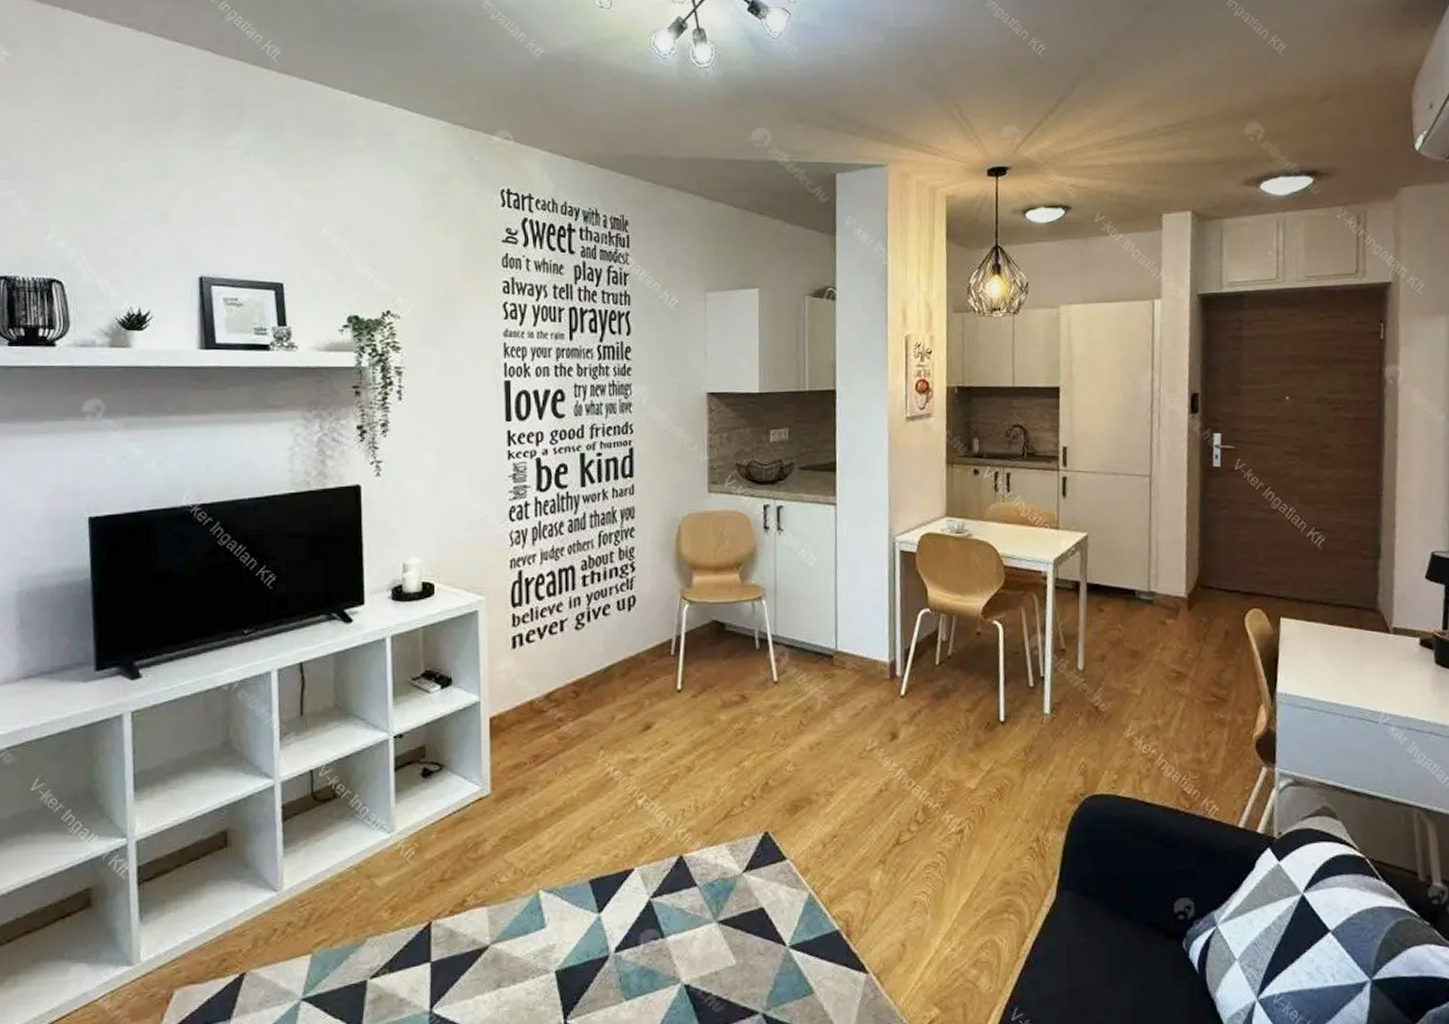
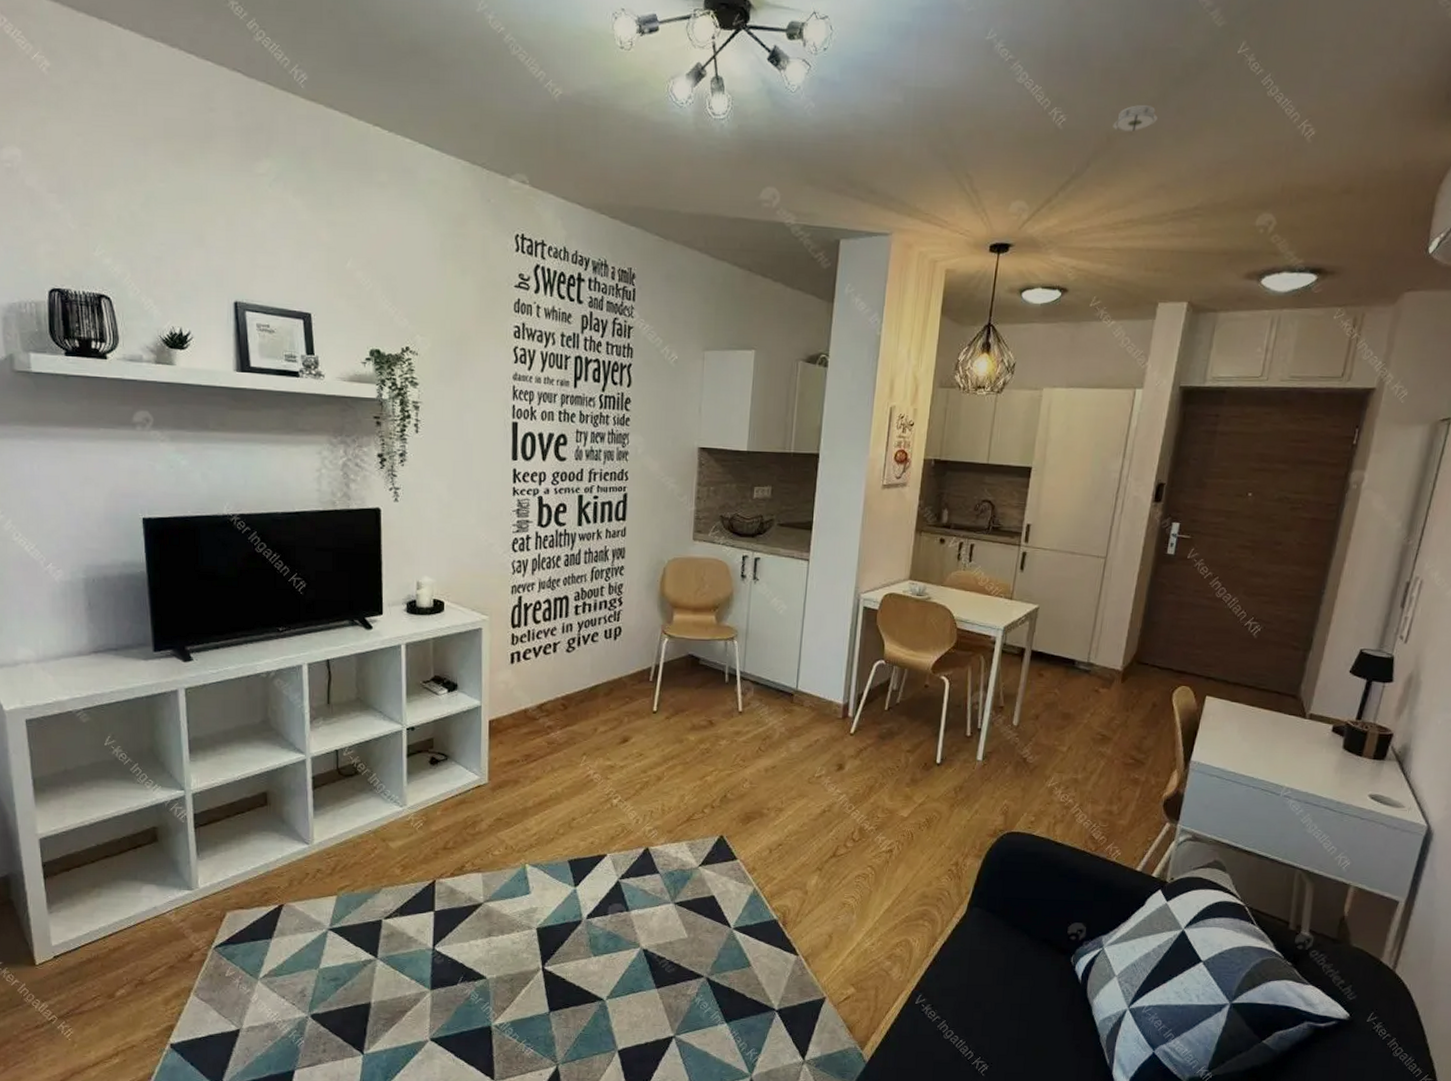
smoke detector: none [1091,30,1133,59] -> present [1111,104,1157,134]

